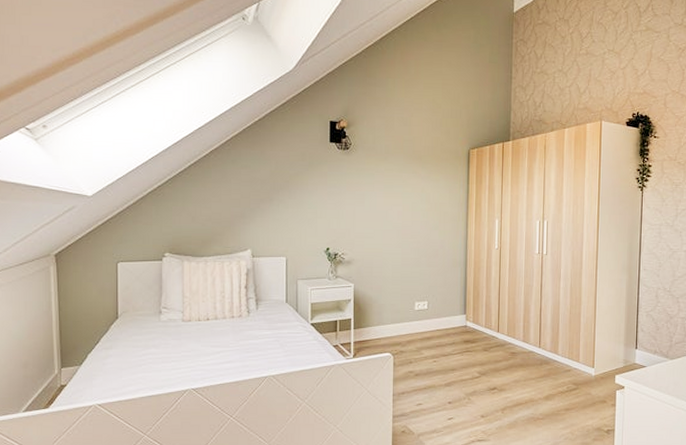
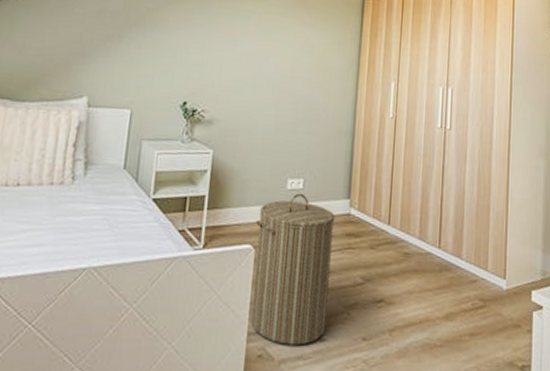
laundry hamper: none [393,312,455,423] -> present [250,193,335,346]

